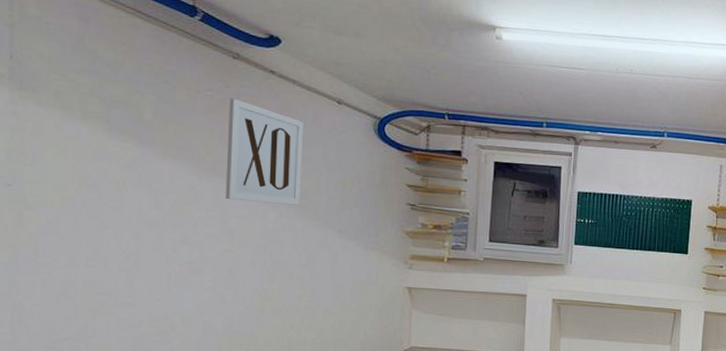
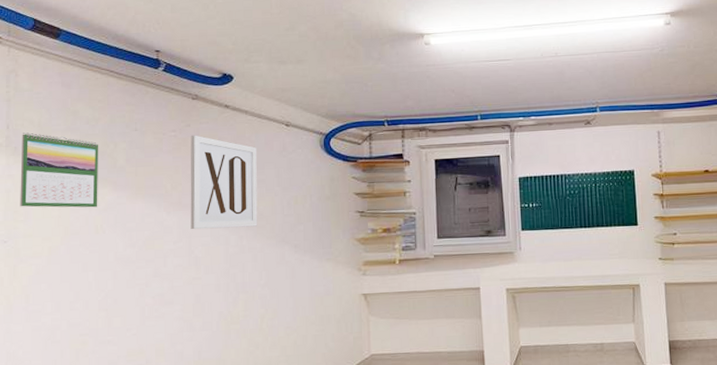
calendar: none [27,66,122,162] -> present [20,132,99,208]

